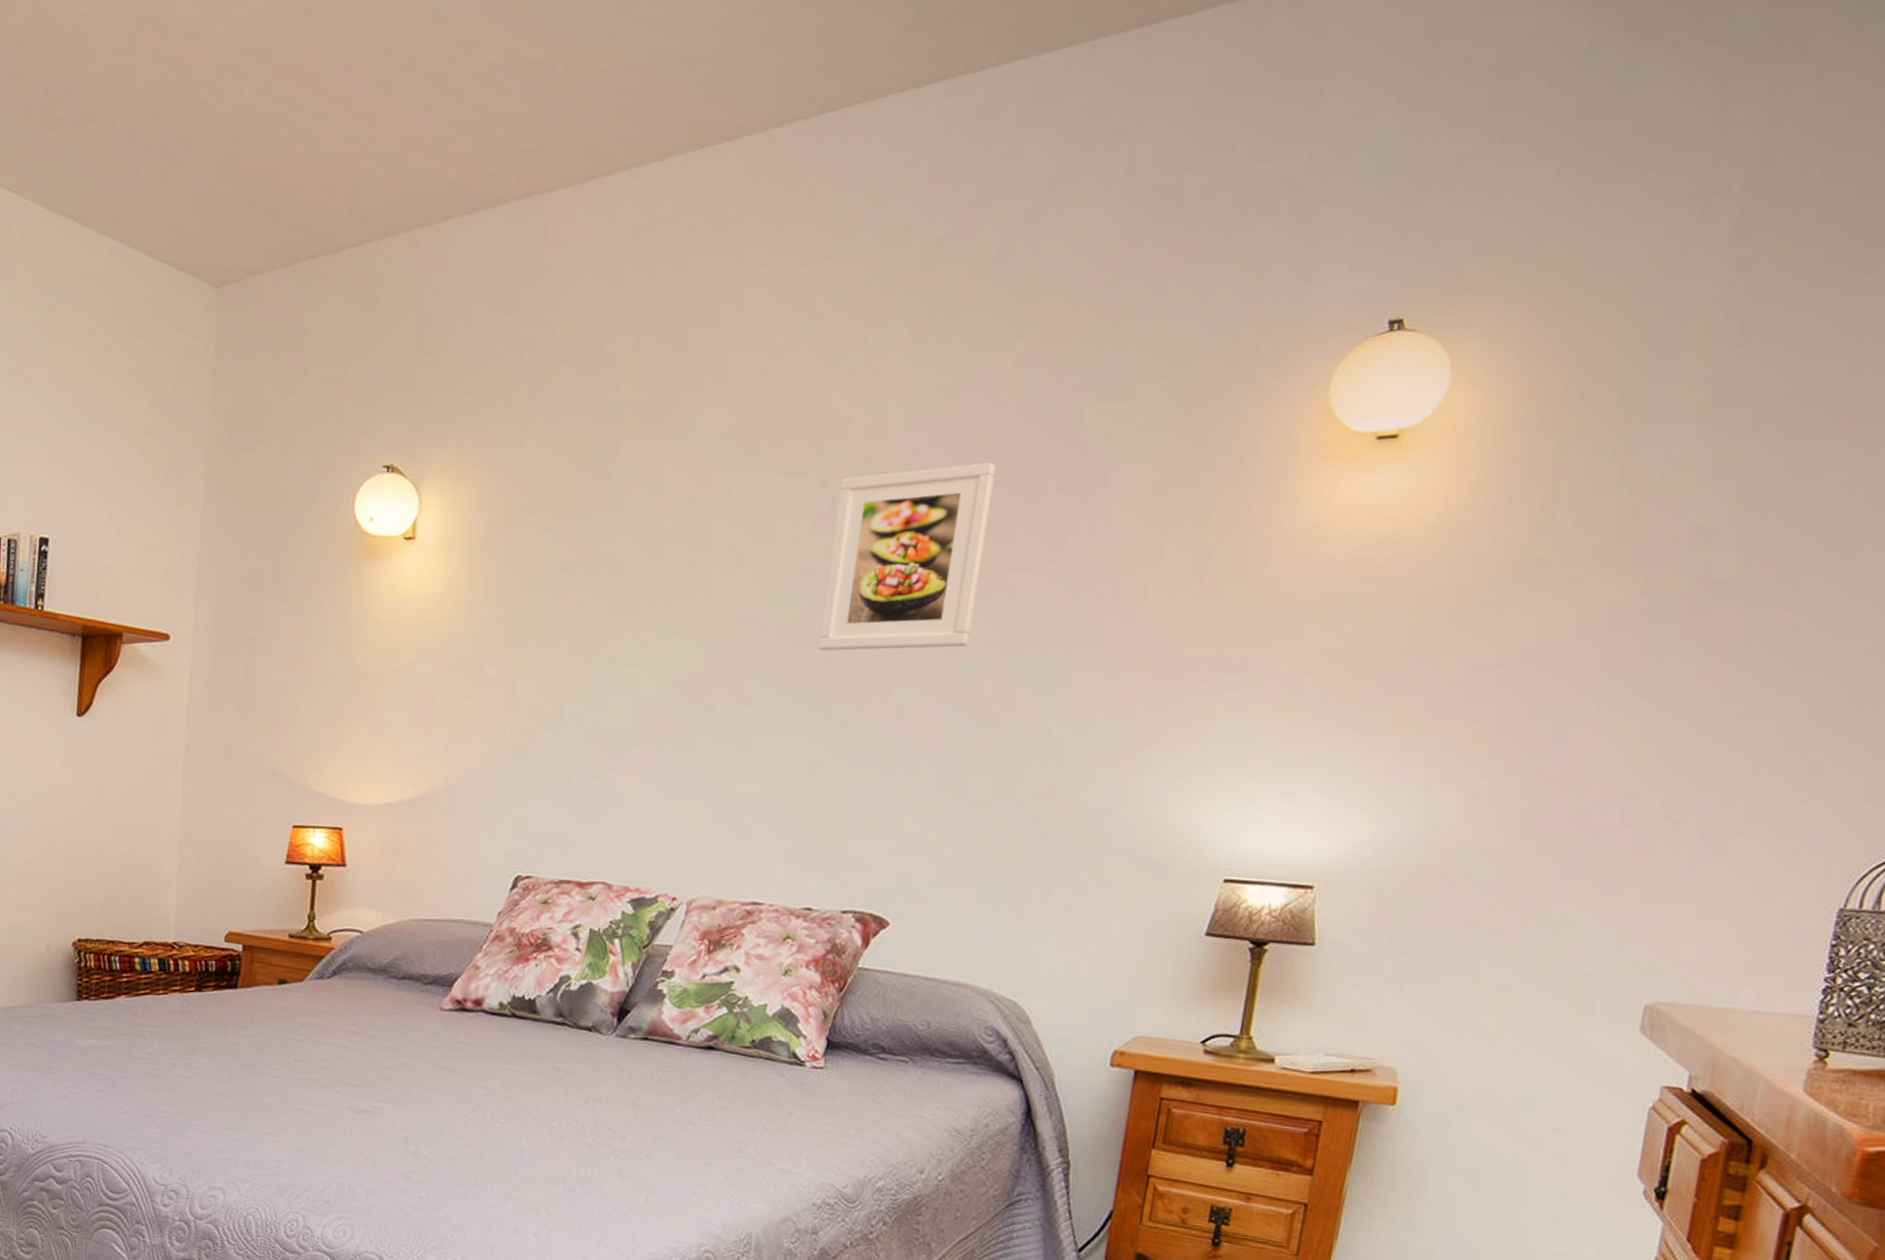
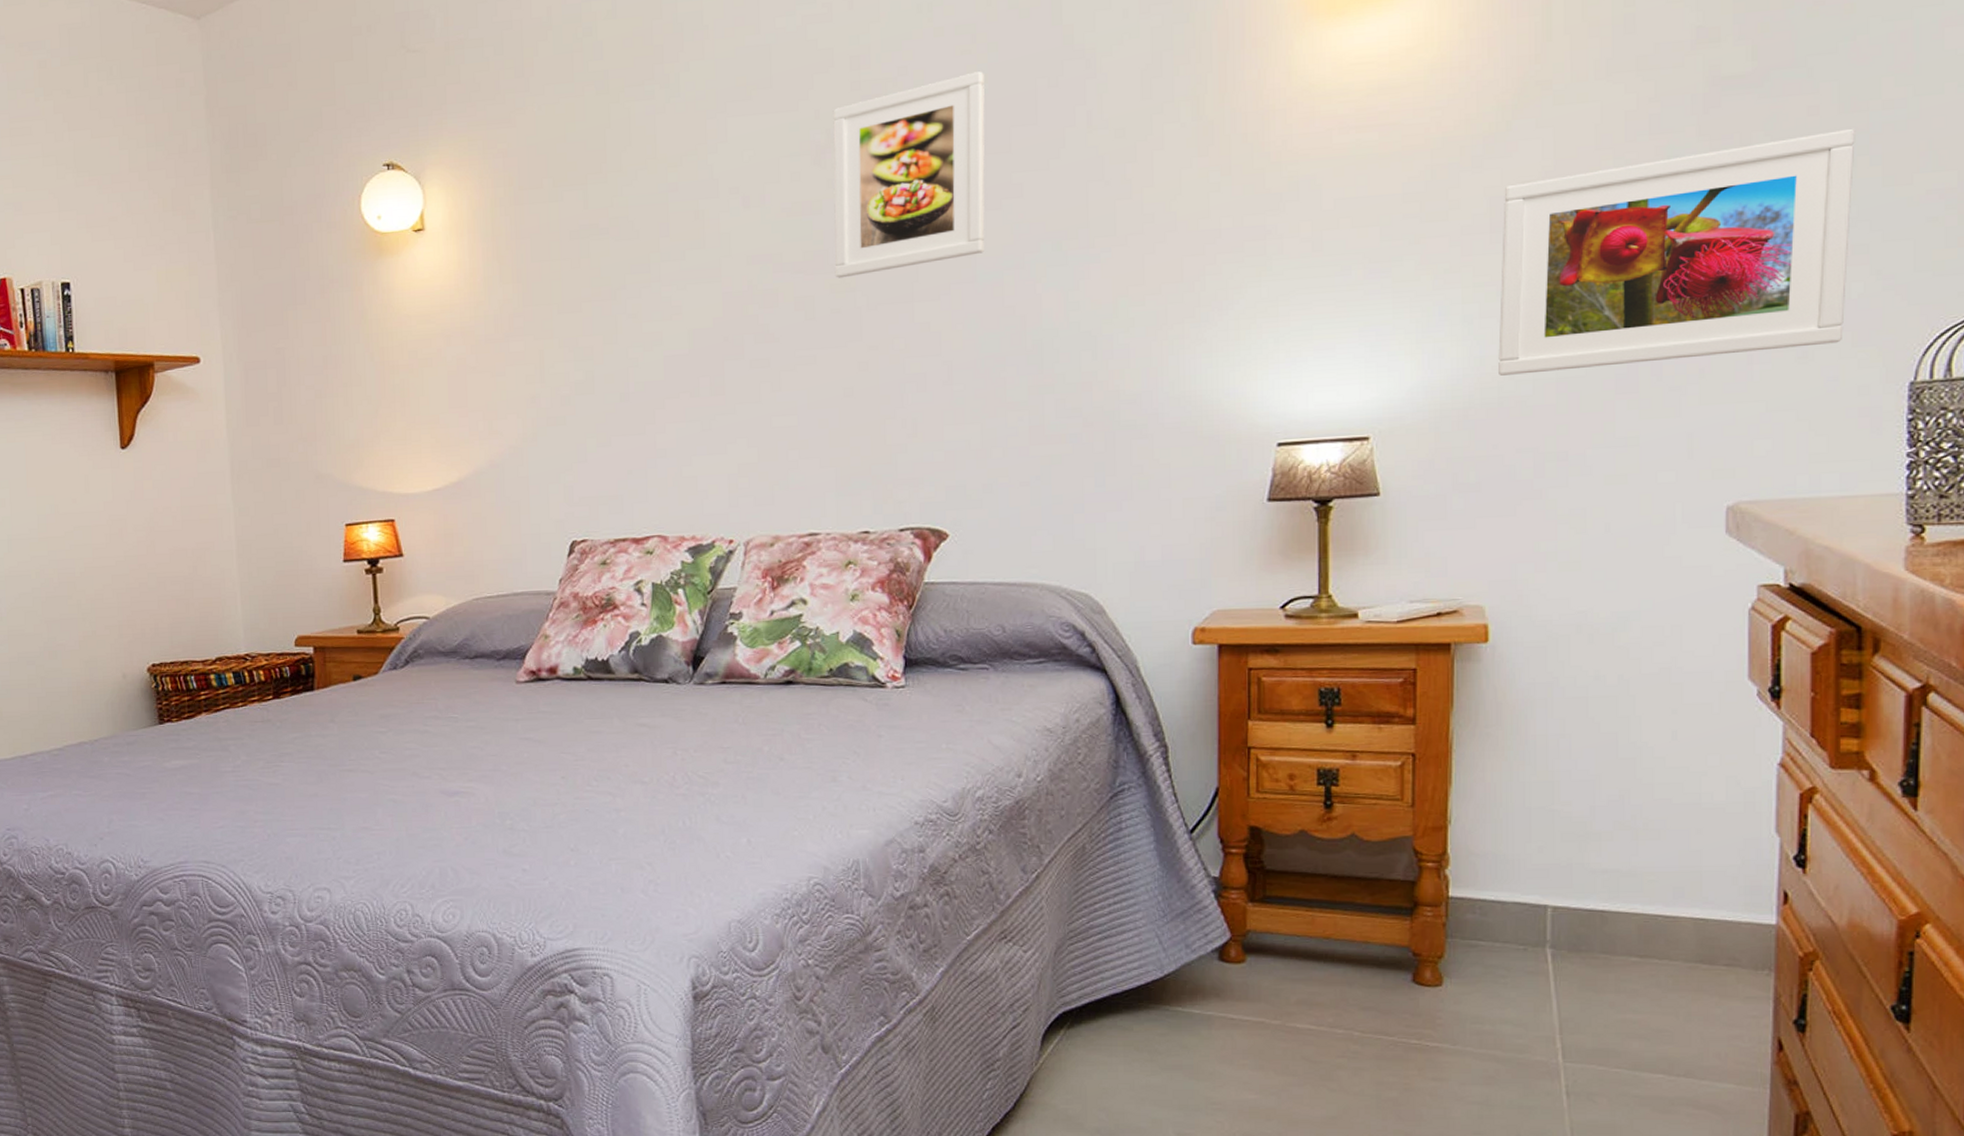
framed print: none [1448,650,1830,860] -> present [1498,128,1855,376]

